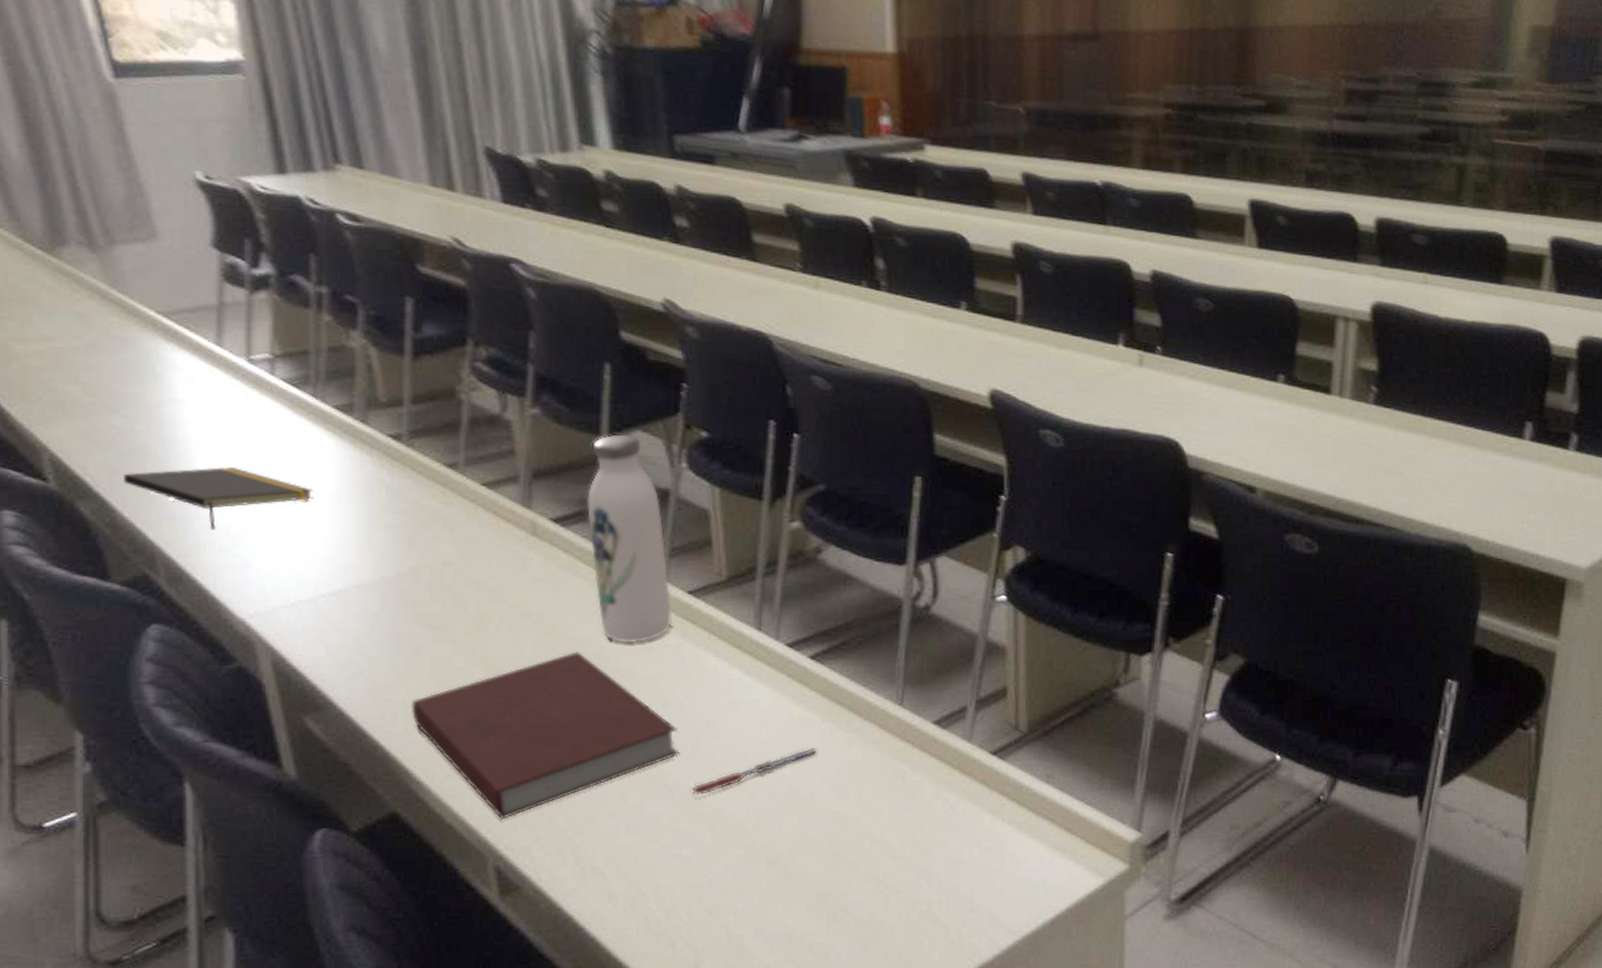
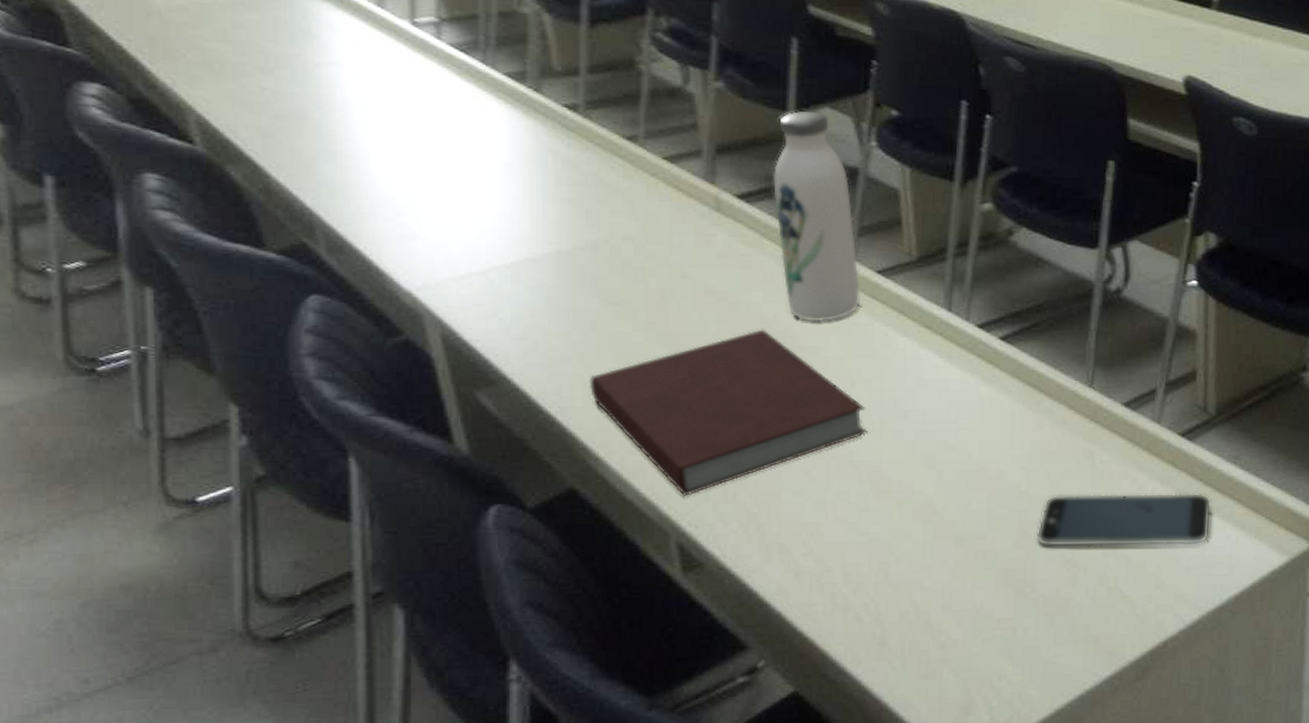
notepad: present [122,467,313,530] -> none [276,133,484,198]
pen: present [691,748,817,796] -> none [879,428,1007,474]
smartphone: none [848,813,1025,870] -> present [1036,492,1212,547]

